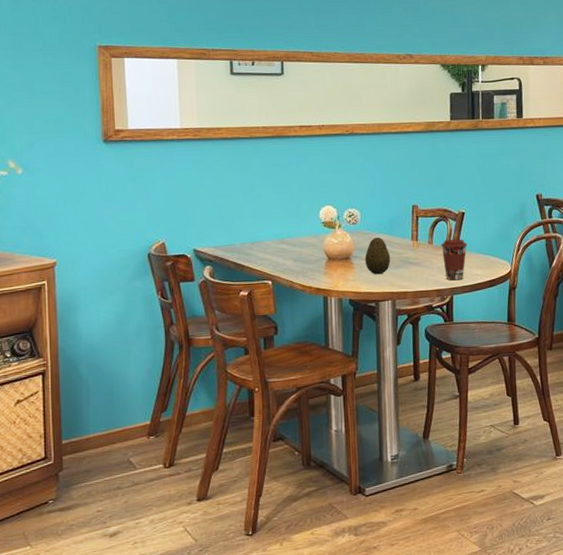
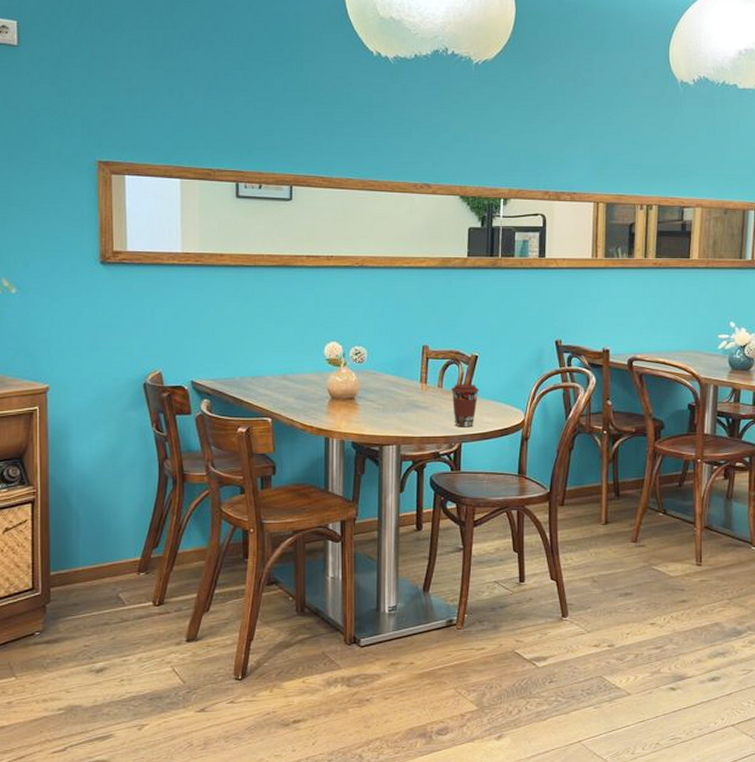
fruit: present [365,237,391,275] -> none [370,378,398,417]

